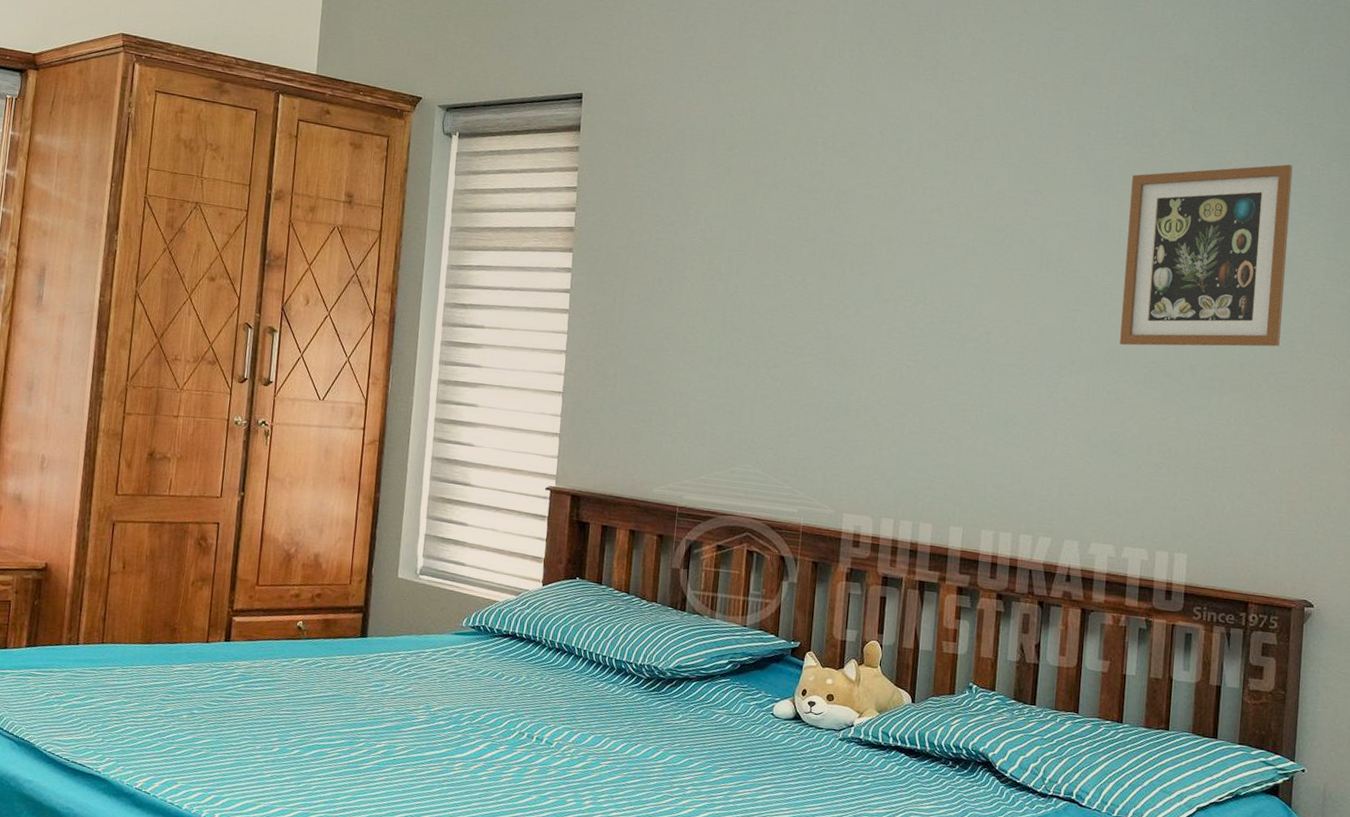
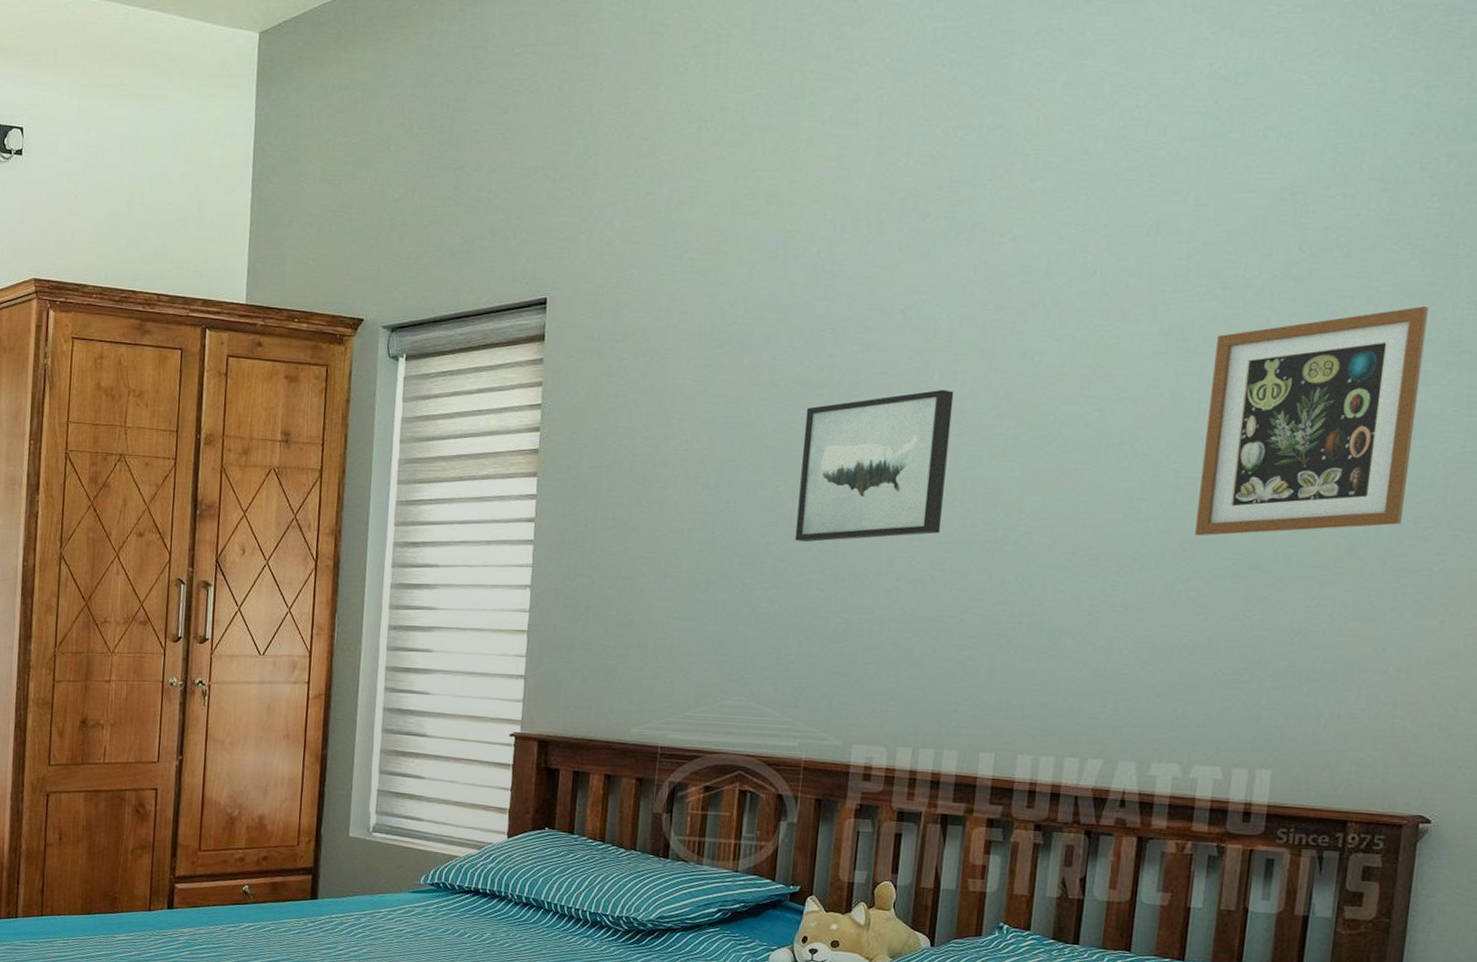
wall art: none [793,202,924,328] -> present [794,389,954,543]

